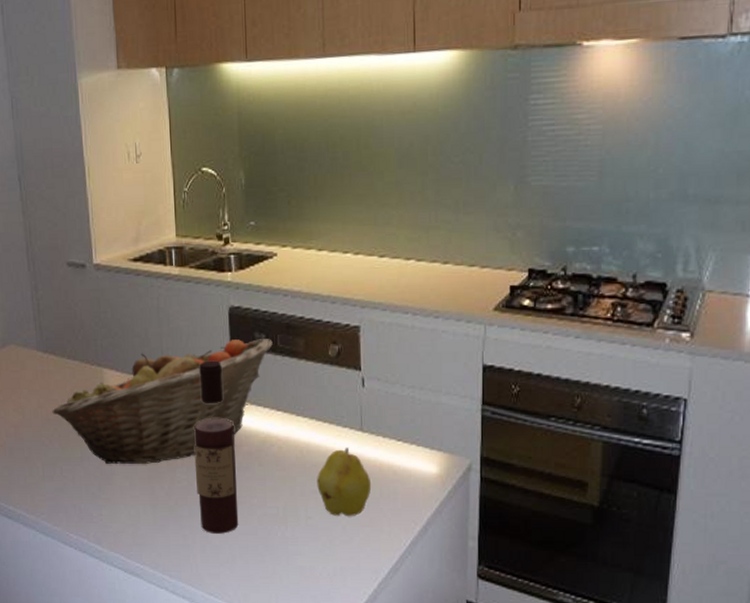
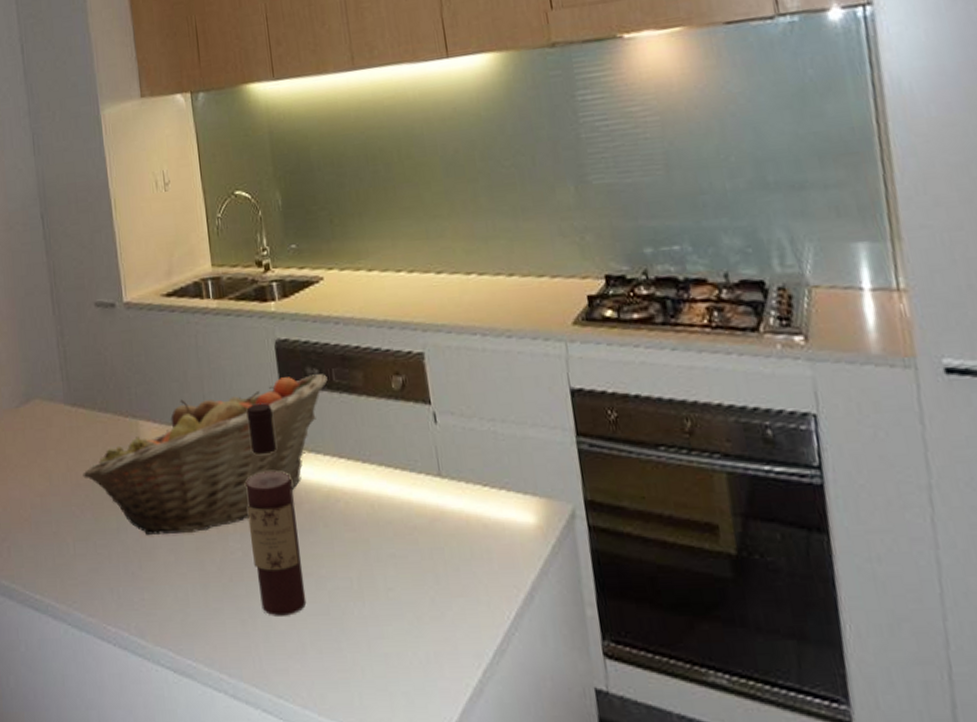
fruit: present [317,448,372,516] -> none [393,498,460,585]

